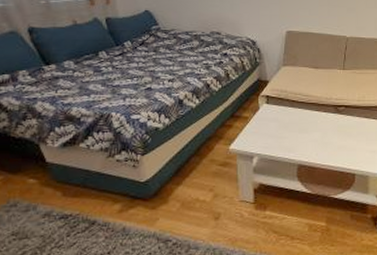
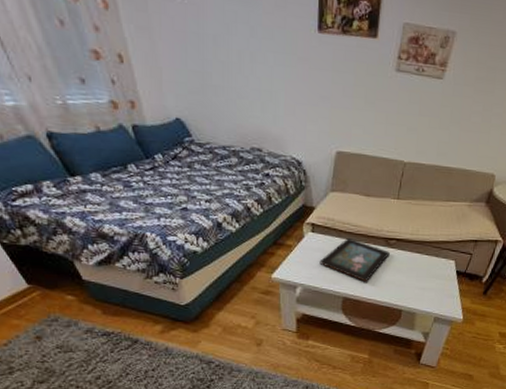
decorative tray: none [274,108,340,148] -> present [319,238,390,282]

